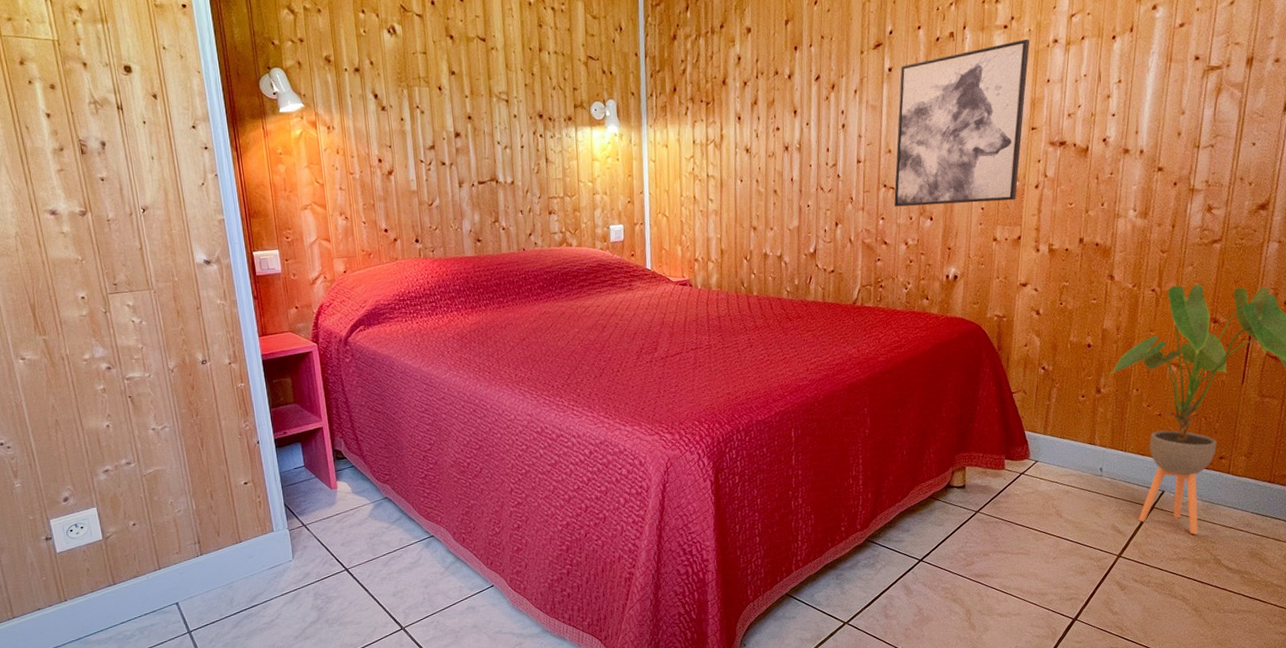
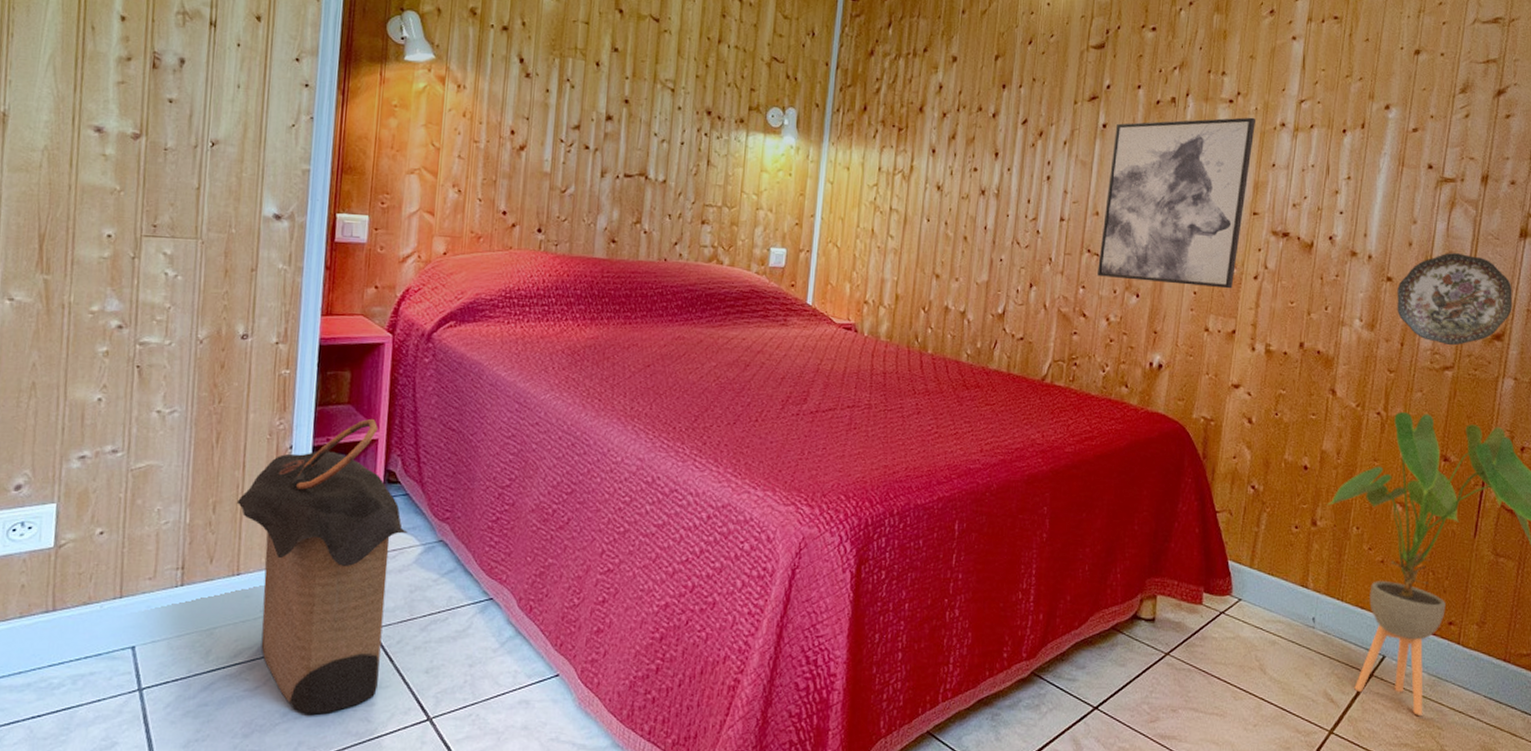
laundry hamper: none [227,411,360,635] -> present [236,418,408,714]
decorative plate: none [1168,135,1277,221] -> present [1397,253,1512,346]

